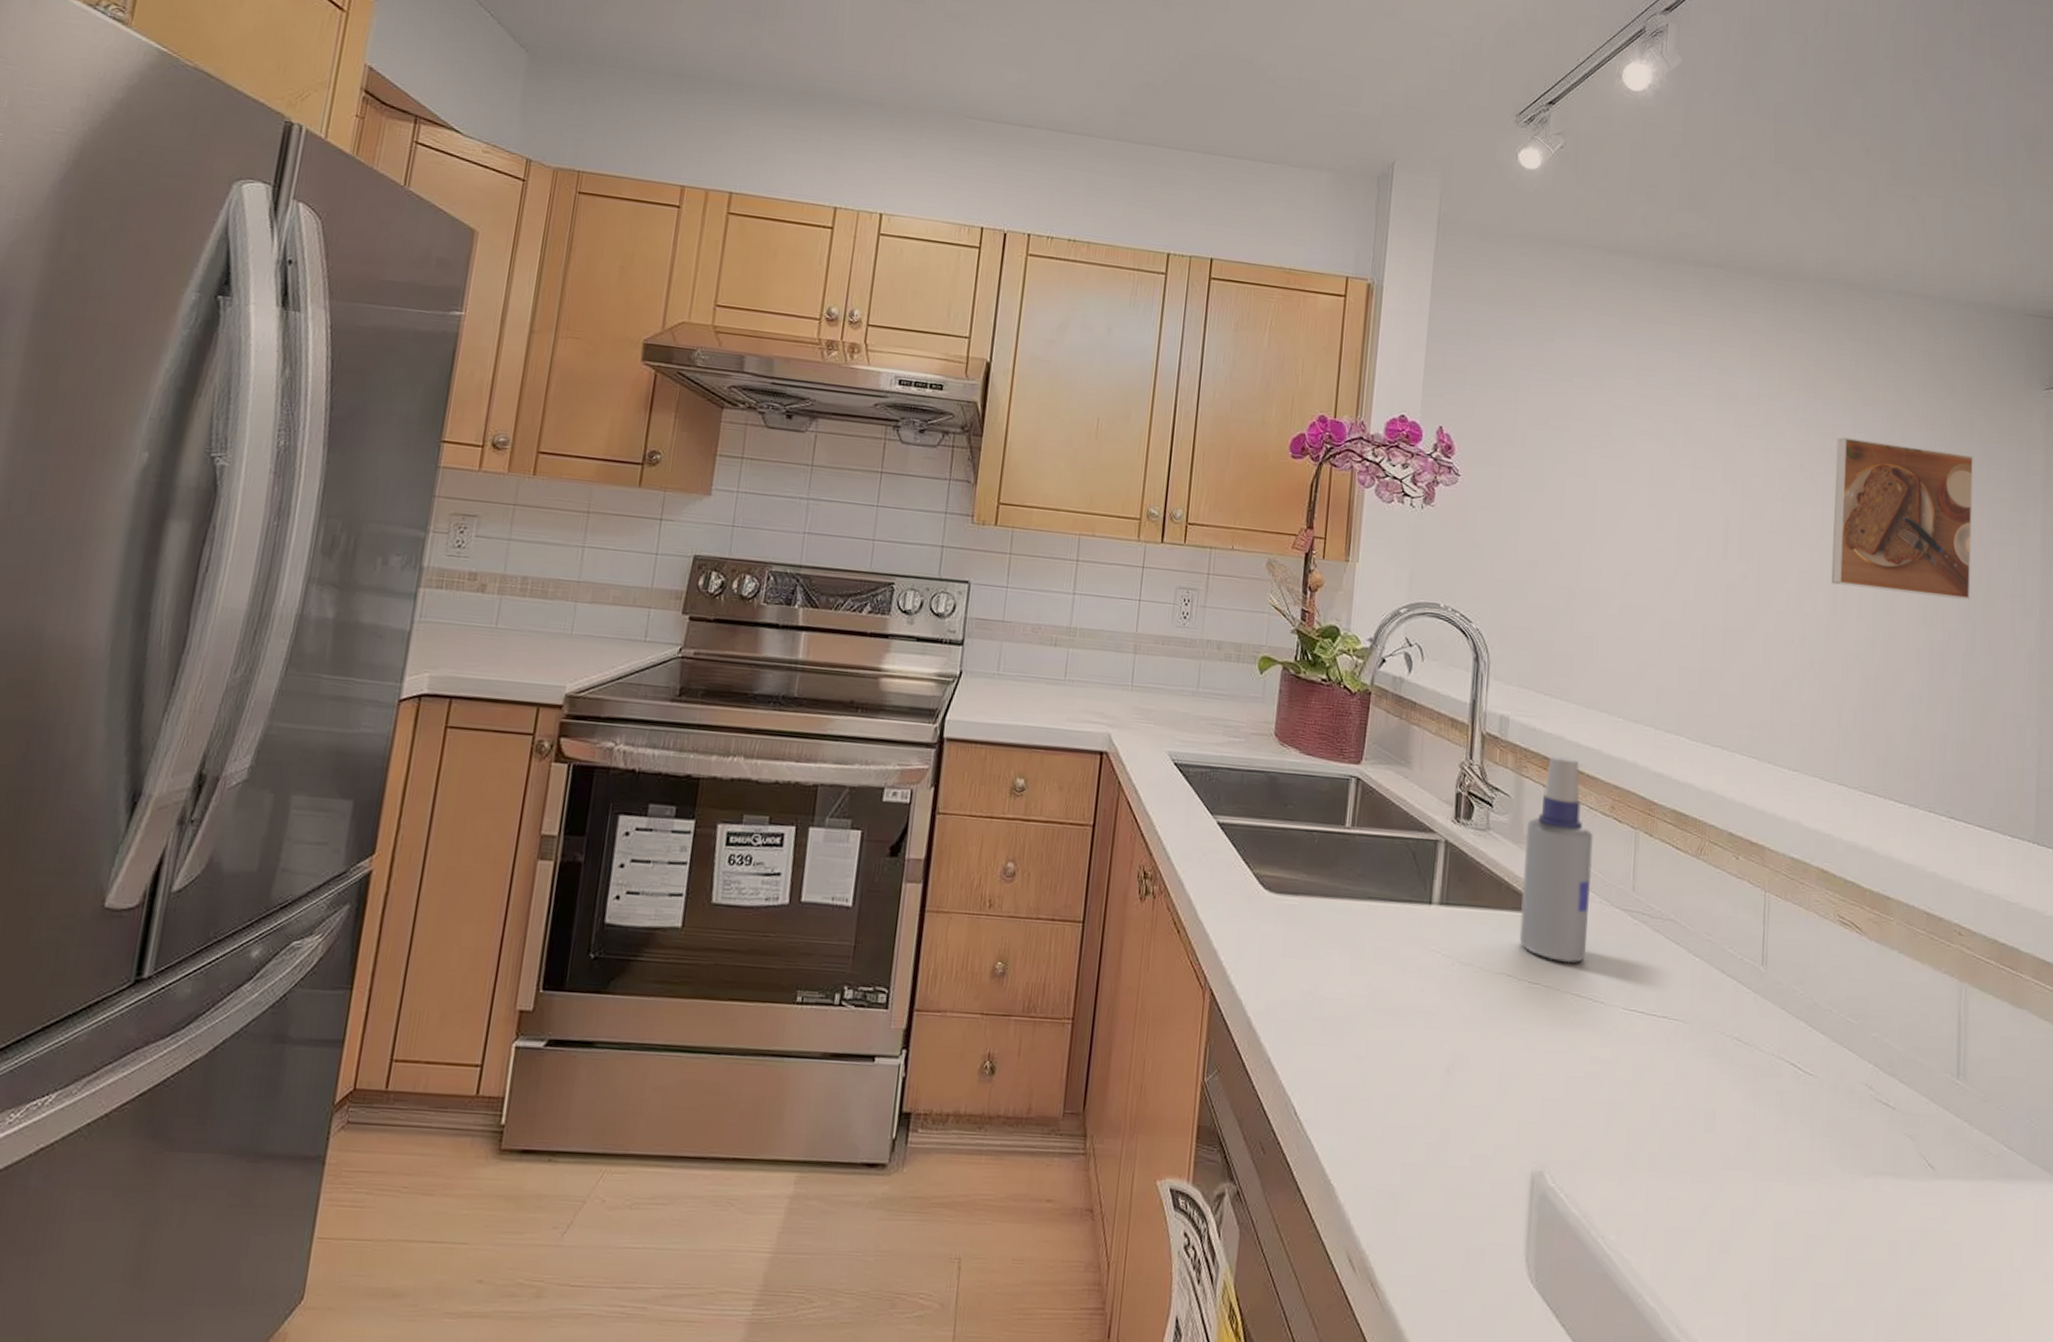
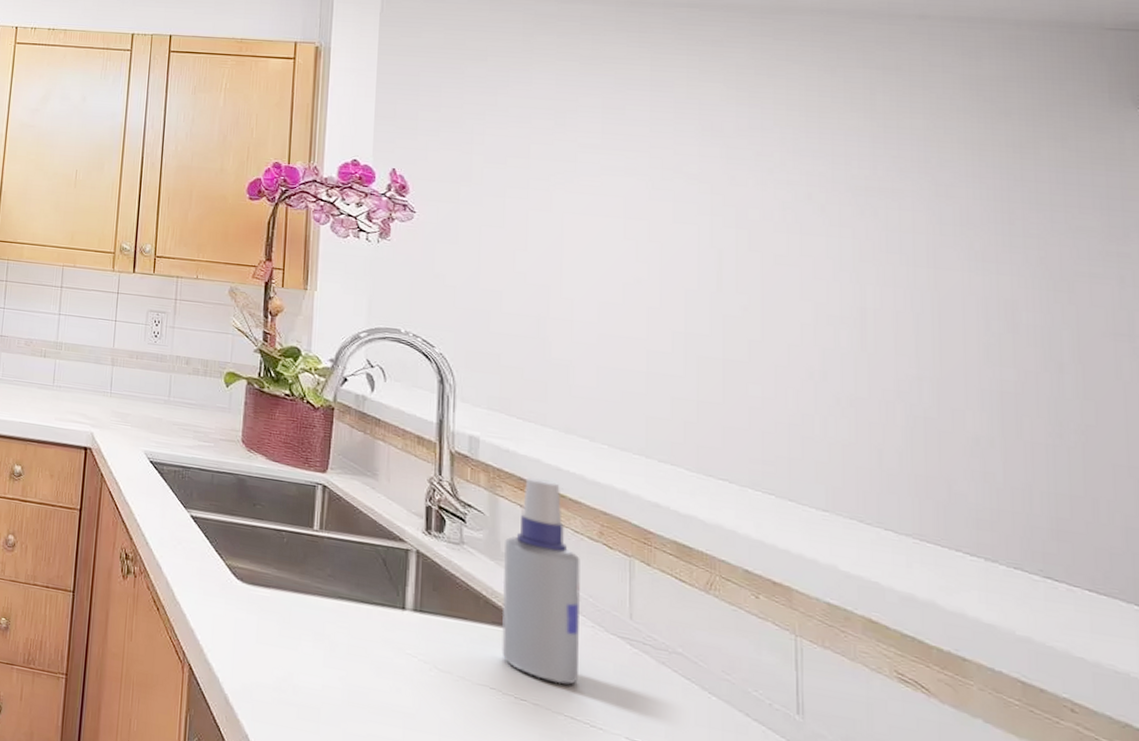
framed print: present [1831,437,1974,600] -> none [853,167,1052,338]

